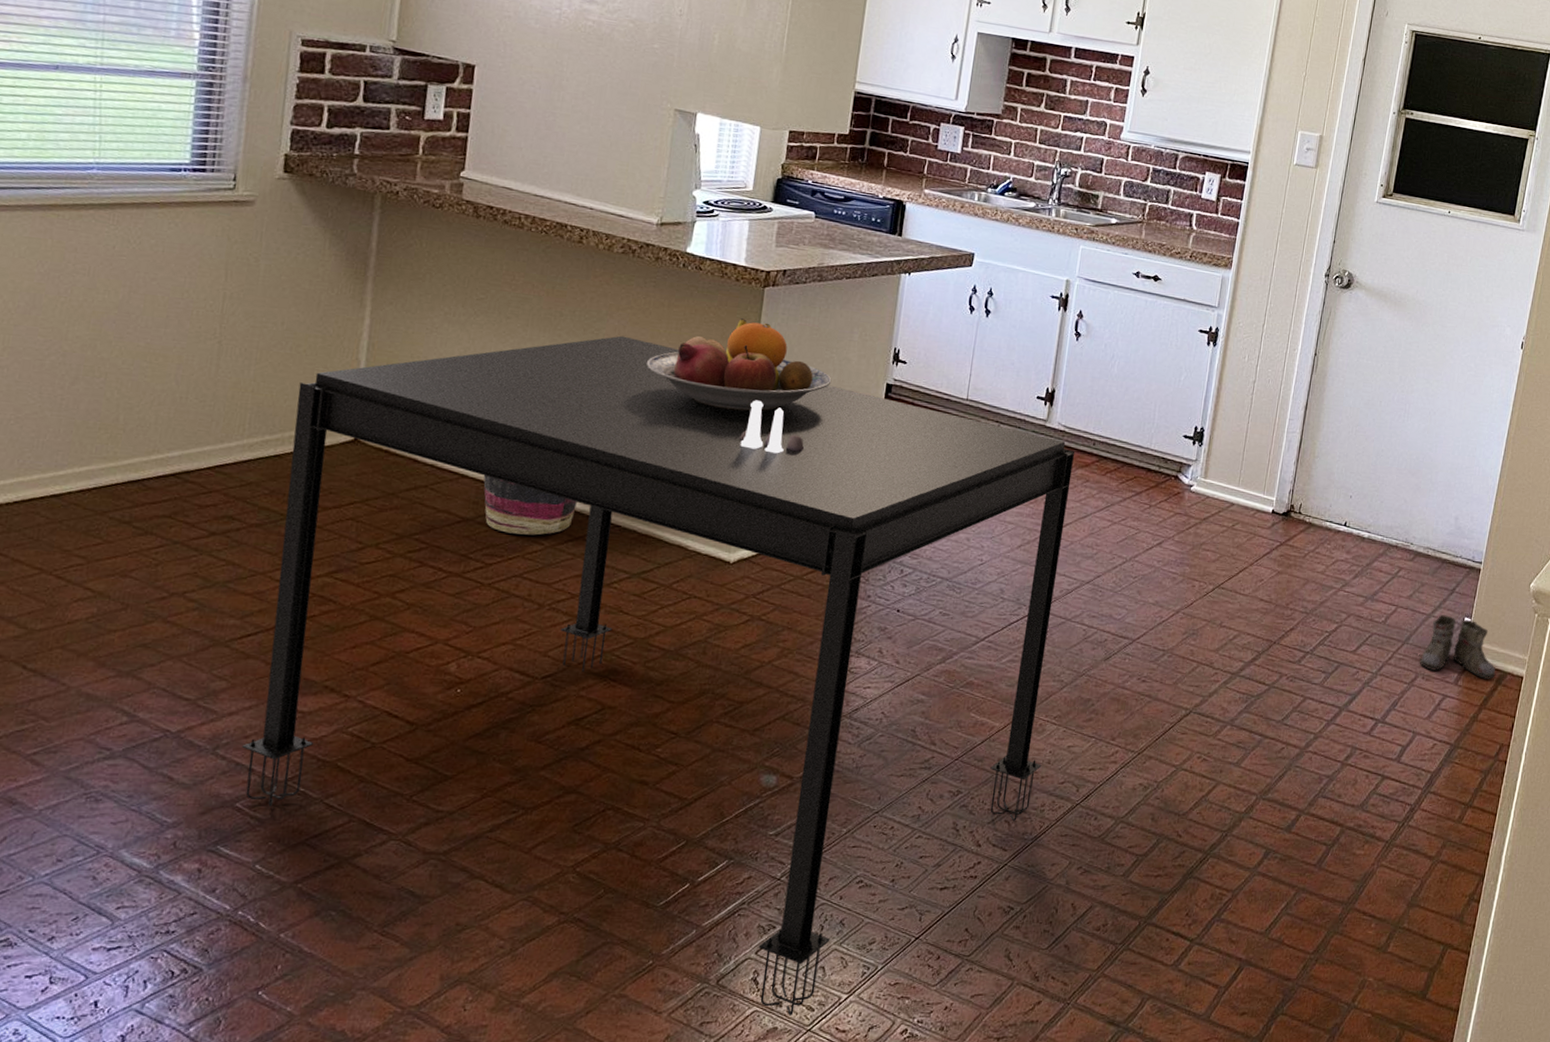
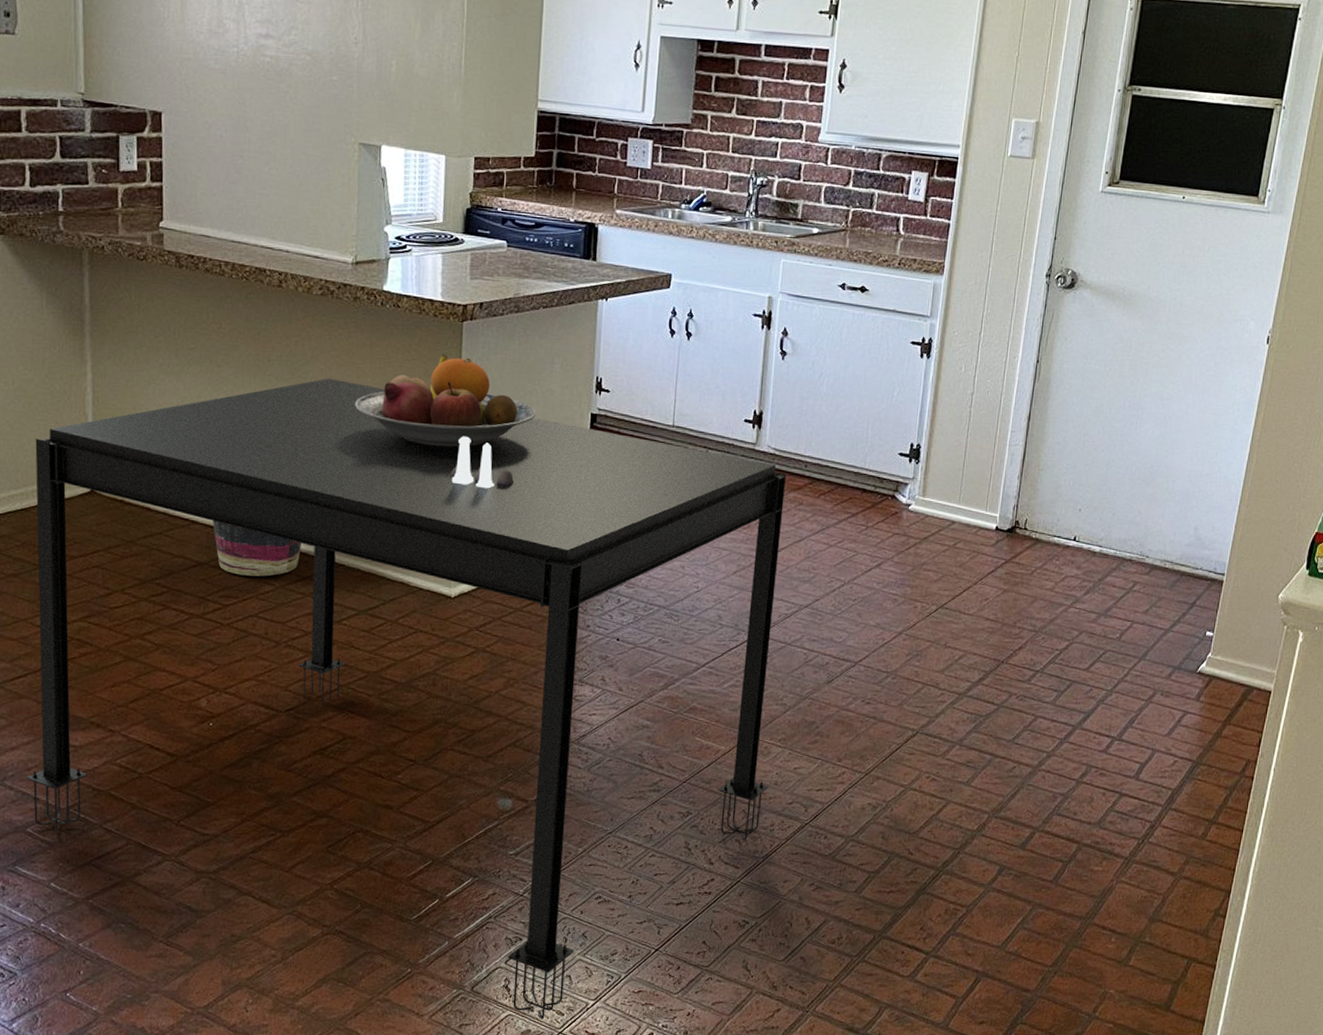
boots: present [1414,614,1496,680] -> none [1151,629,1241,696]

